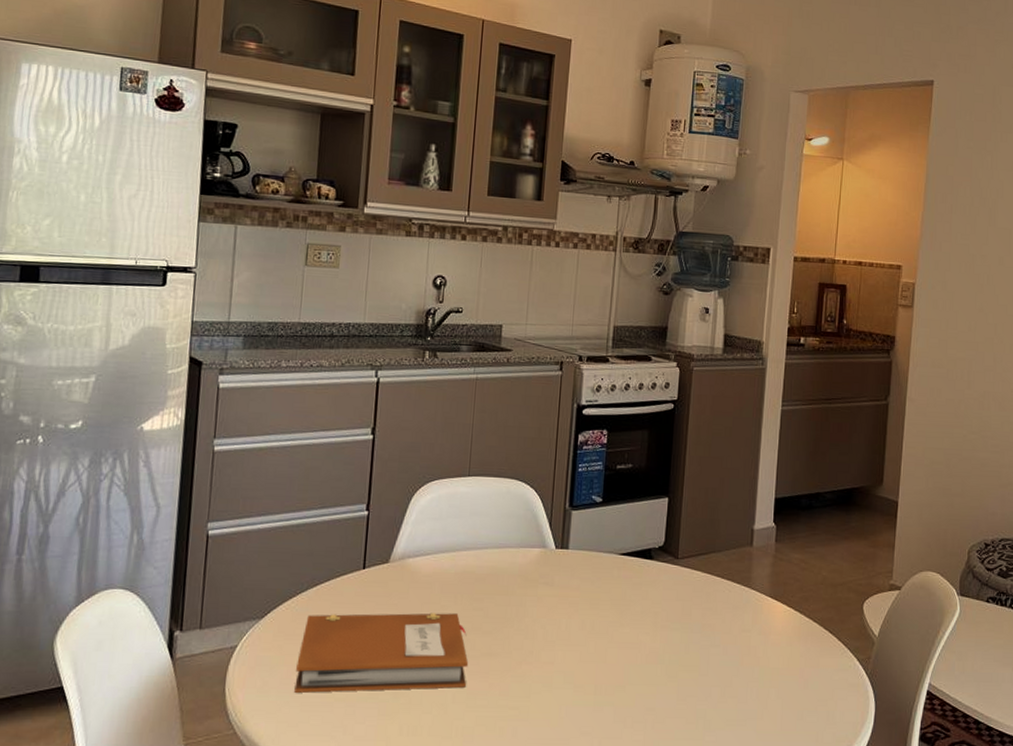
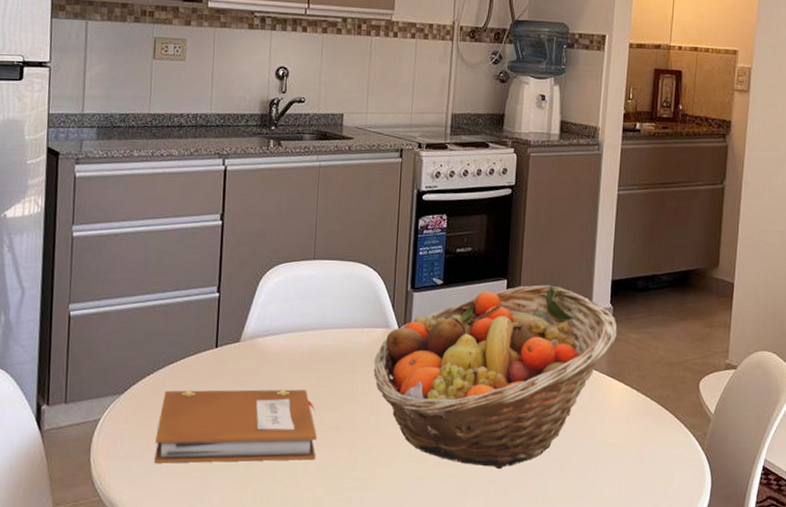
fruit basket: none [528,503,780,696] -> present [373,285,617,469]

